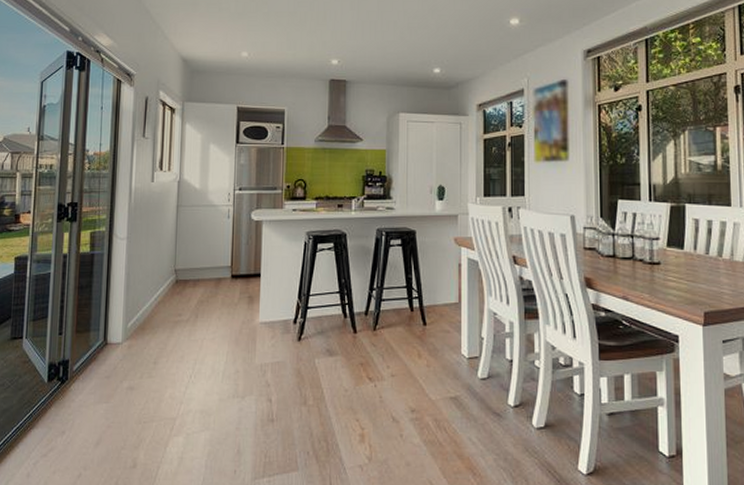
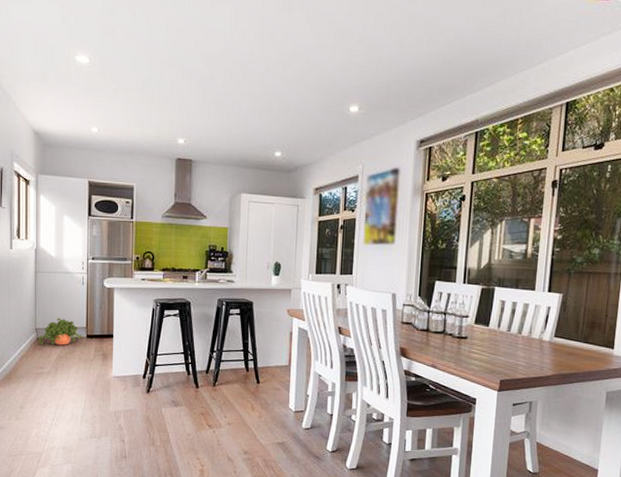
potted plant: none [176,256,226,288] -> present [37,318,82,345]

